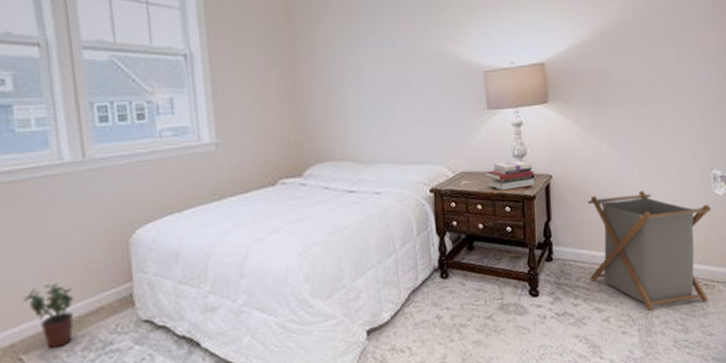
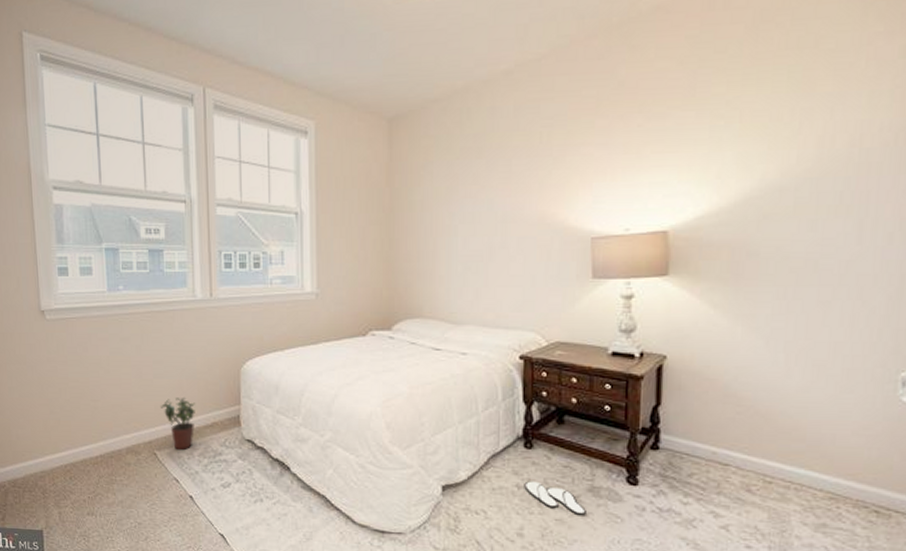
slippers: none [443,309,499,335] -> present [524,481,586,516]
books: present [485,160,535,190] -> none [584,335,644,366]
laundry basket: present [587,191,712,311] -> none [707,385,896,533]

